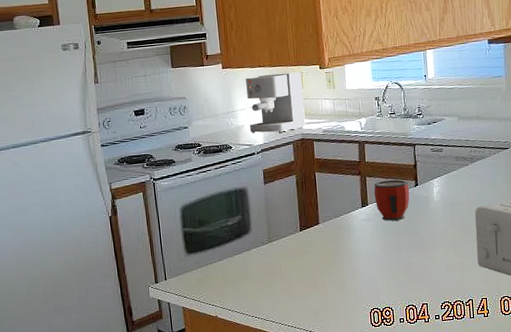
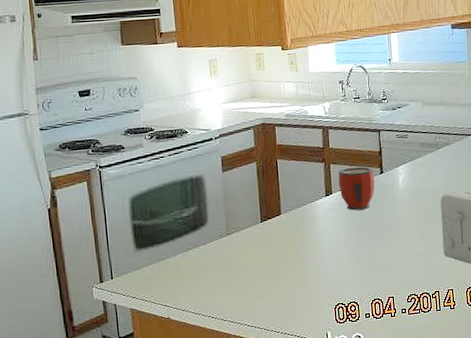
coffee maker: present [246,71,306,133] -> none [203,52,267,117]

